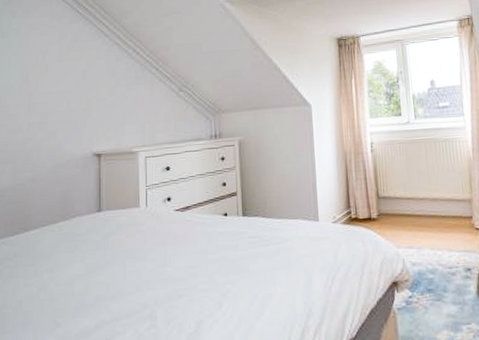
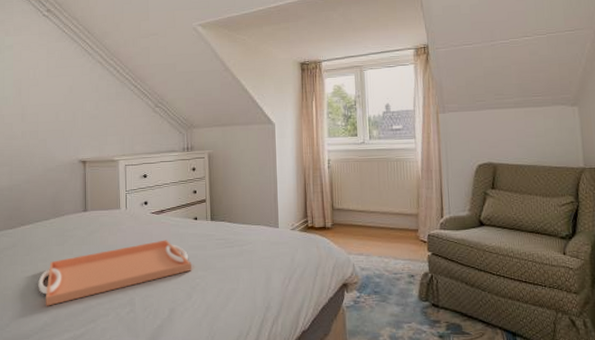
serving tray: none [43,240,221,326] -> present [38,240,191,306]

